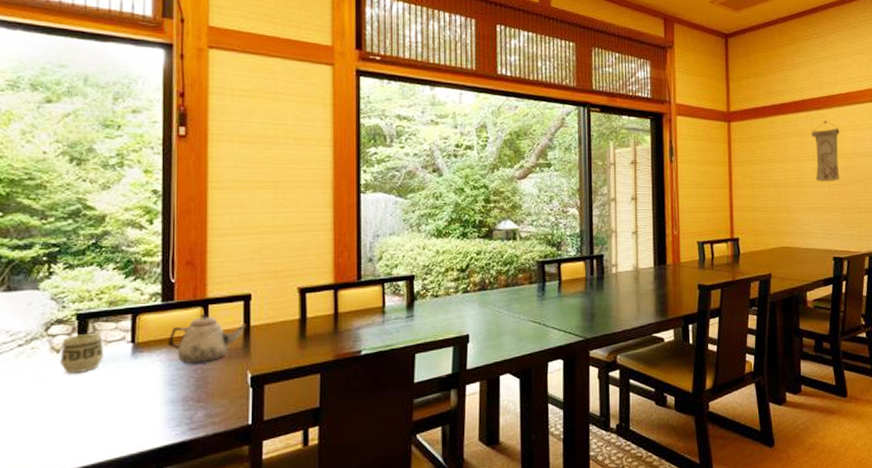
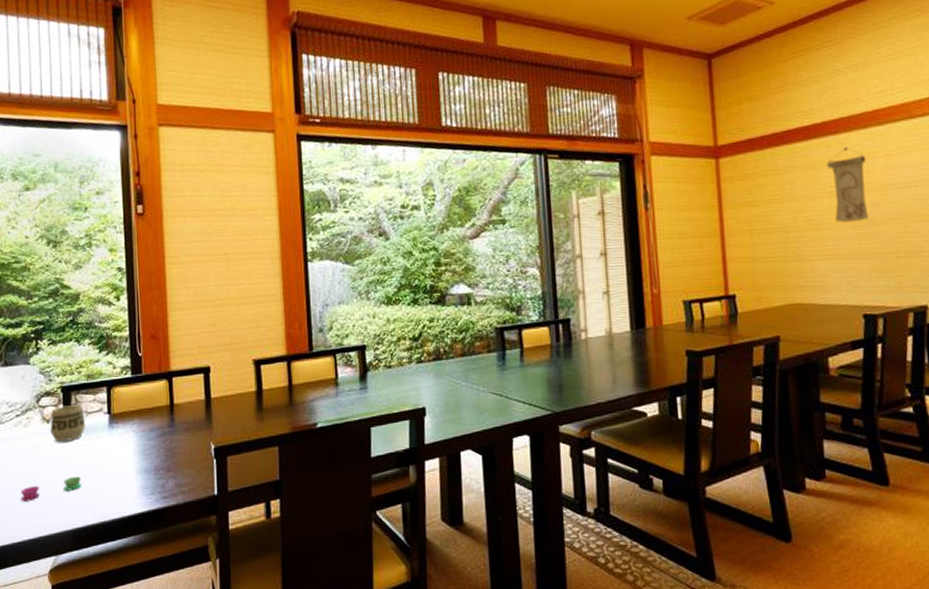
teacup: none [18,409,94,440] -> present [21,476,81,502]
teapot: present [167,314,247,364] -> none [138,386,208,435]

